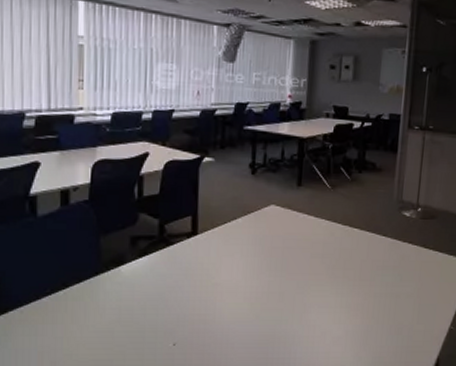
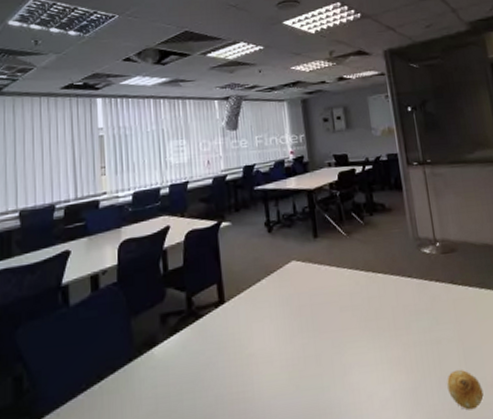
fruit: none [396,321,428,355] -> present [447,369,484,411]

